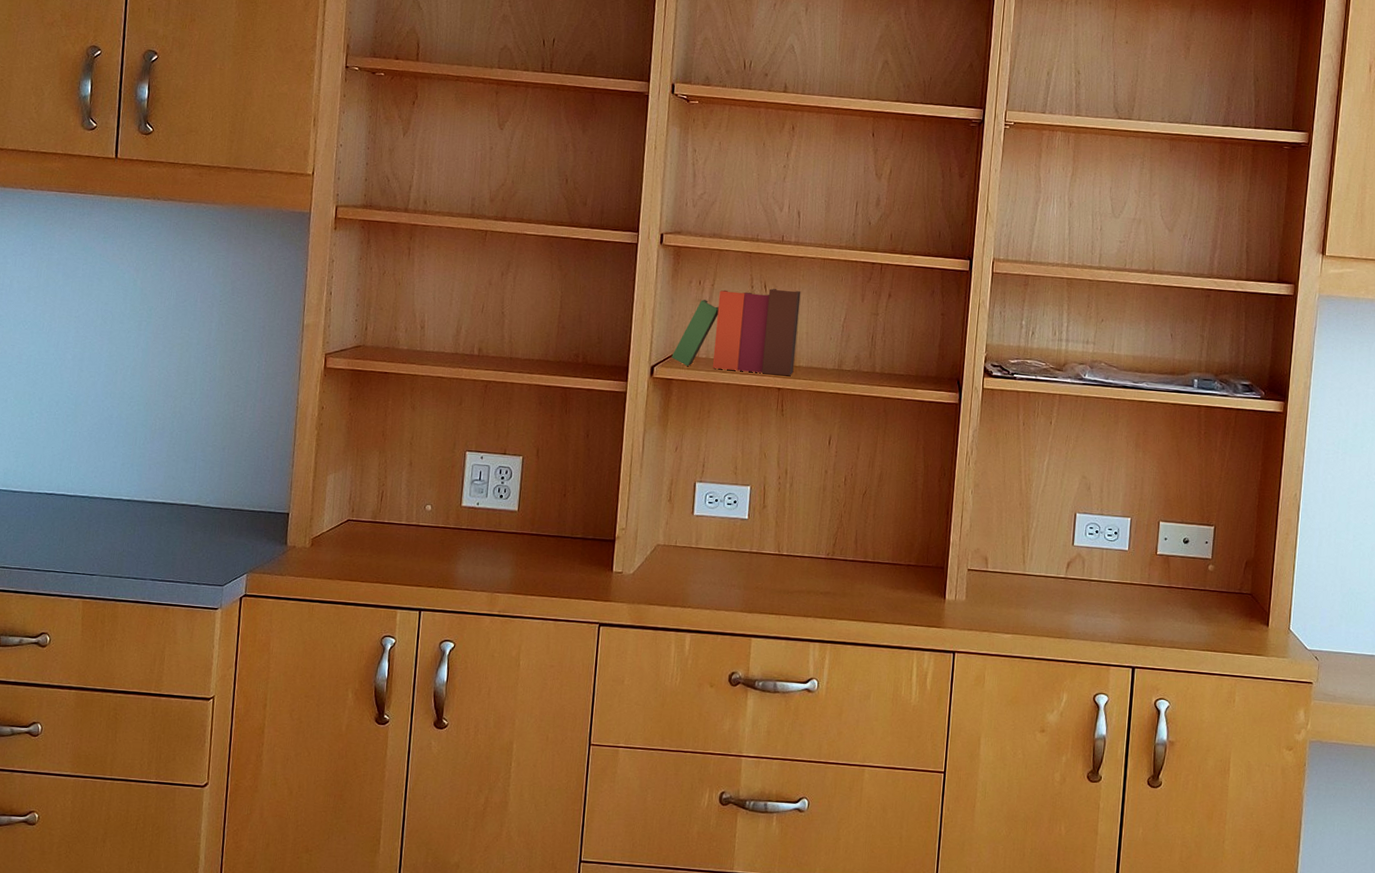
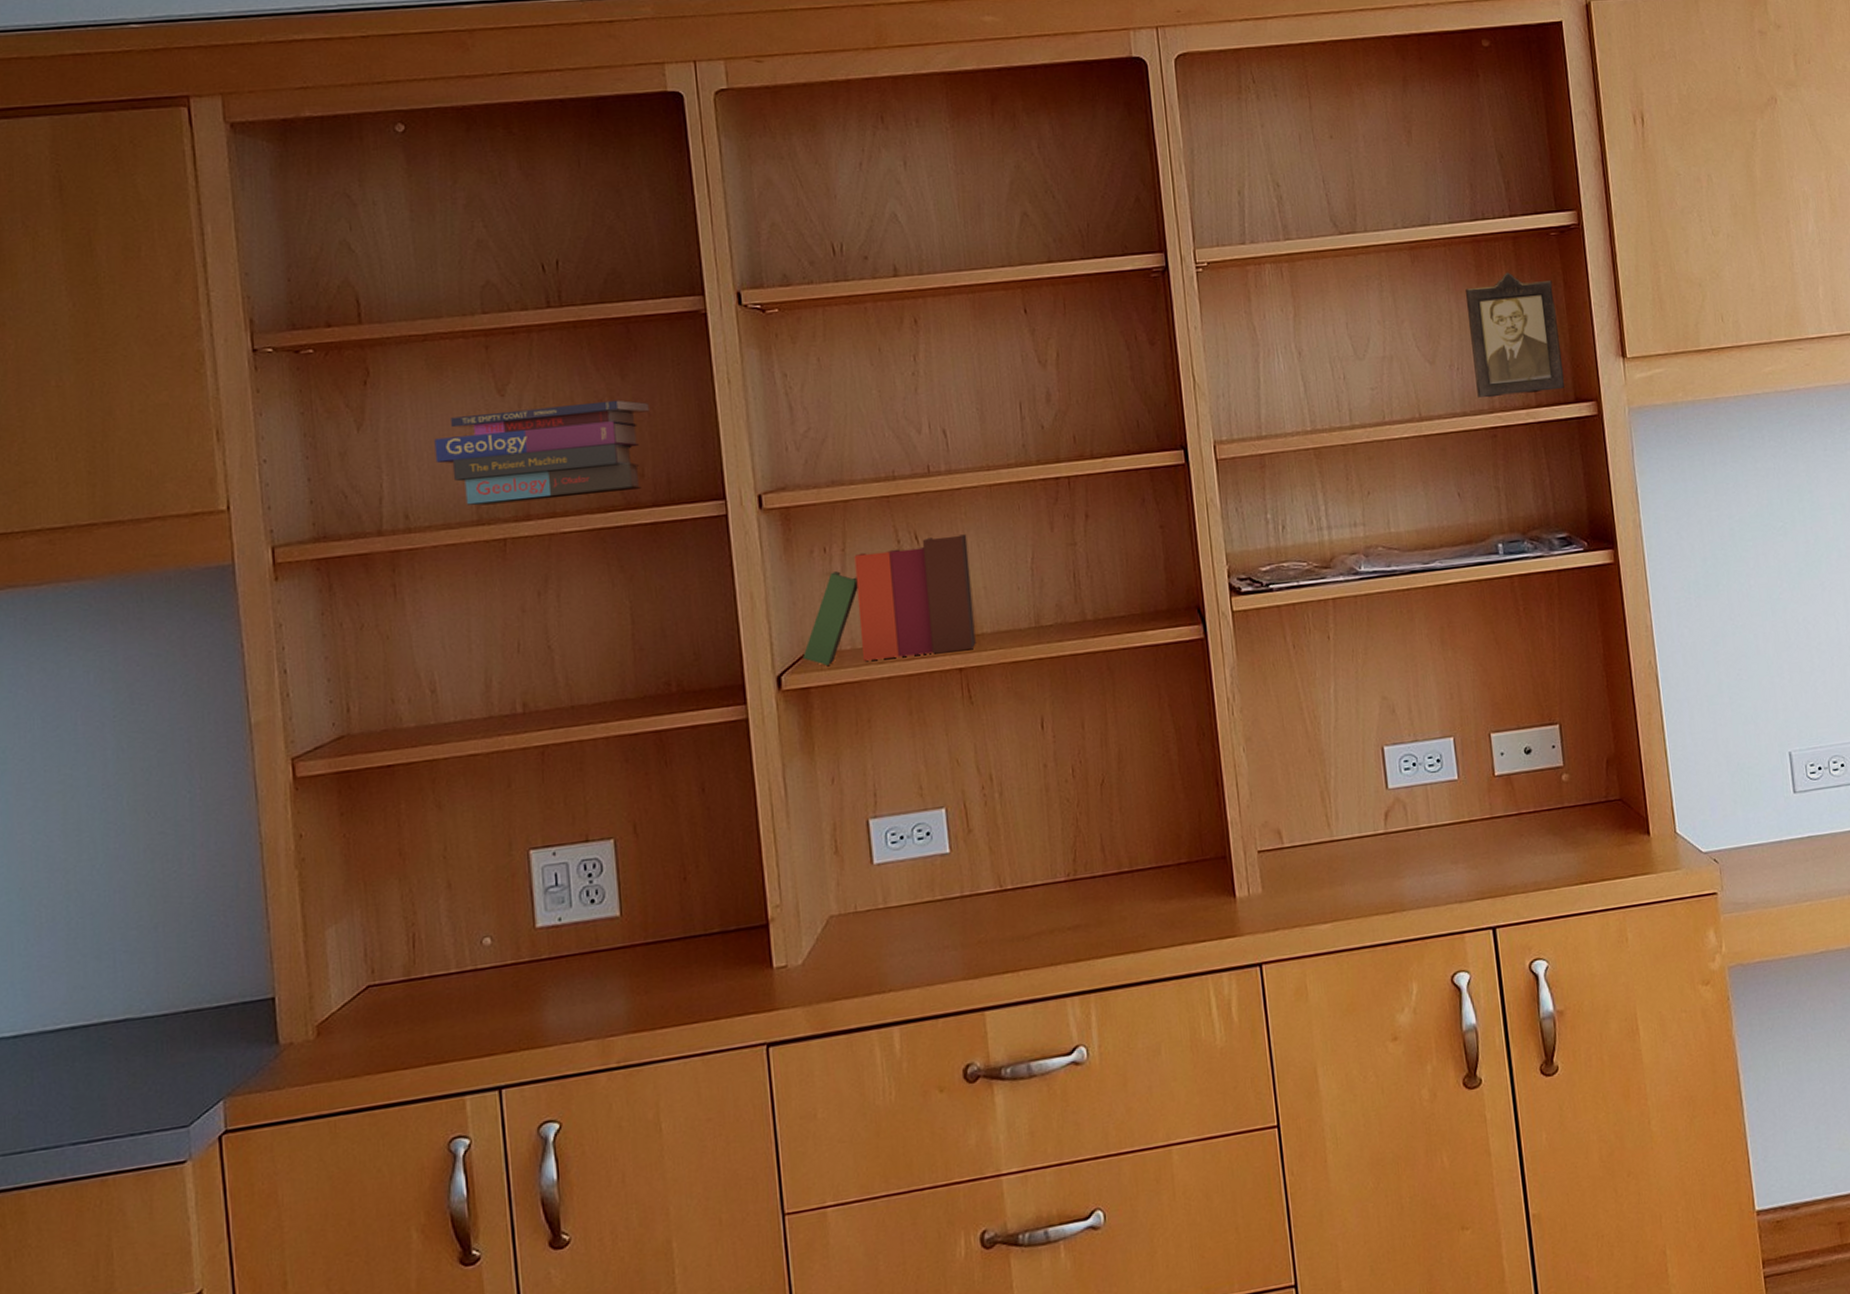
books: none [450,138,598,213] -> present [434,400,649,506]
photo frame: none [1201,171,1278,270] -> present [1466,272,1565,398]

